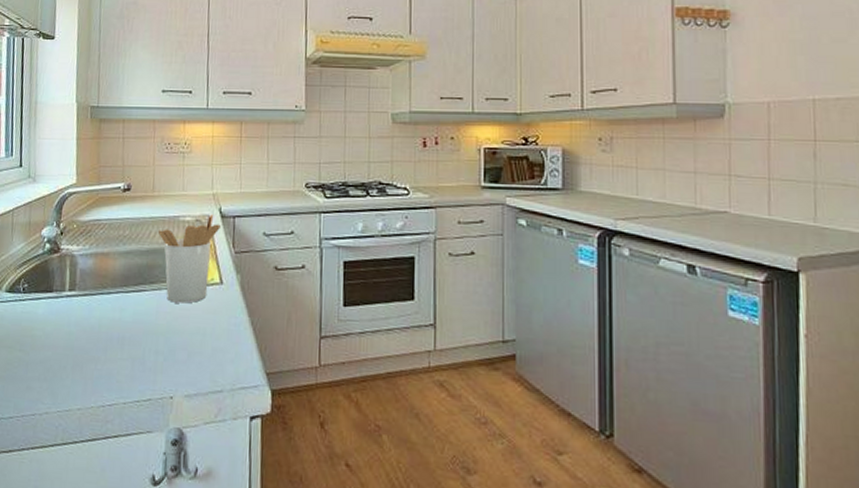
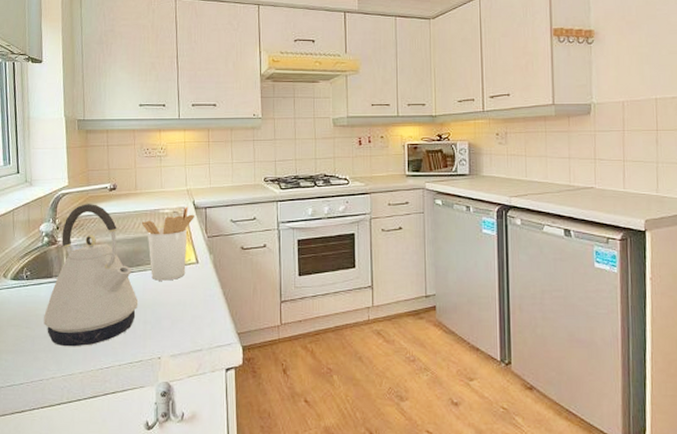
kettle: none [40,206,150,378] -> present [44,204,139,347]

